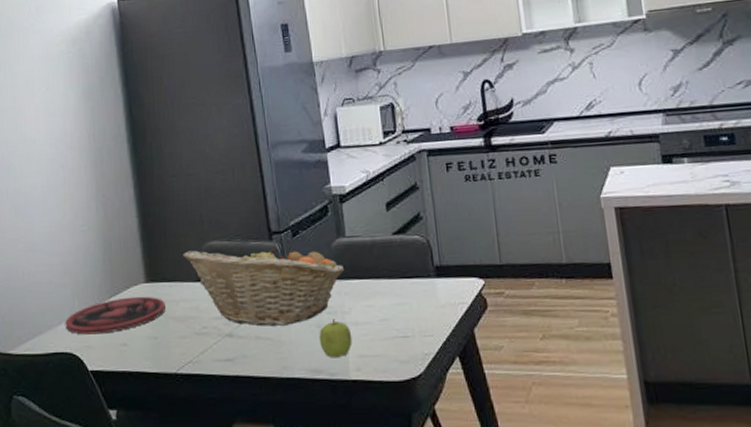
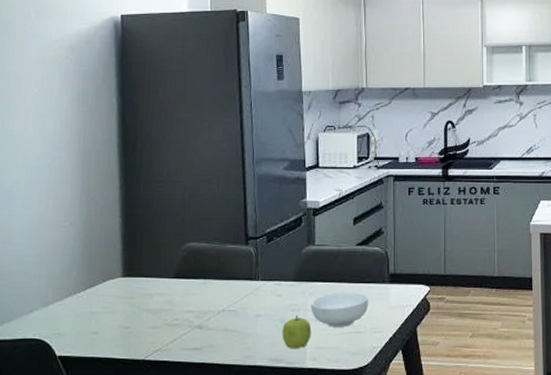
plate: present [65,296,167,335] -> none [36,289,141,323]
fruit basket: present [183,242,345,327] -> none [162,247,311,320]
cereal bowl: none [348,289,415,332] -> present [311,292,369,327]

